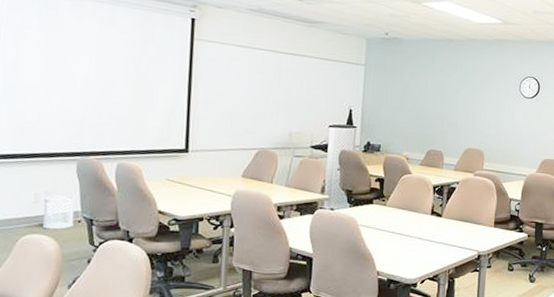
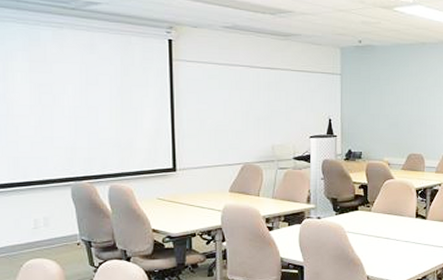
wastebasket: present [42,195,76,230] -> none [43,220,73,253]

